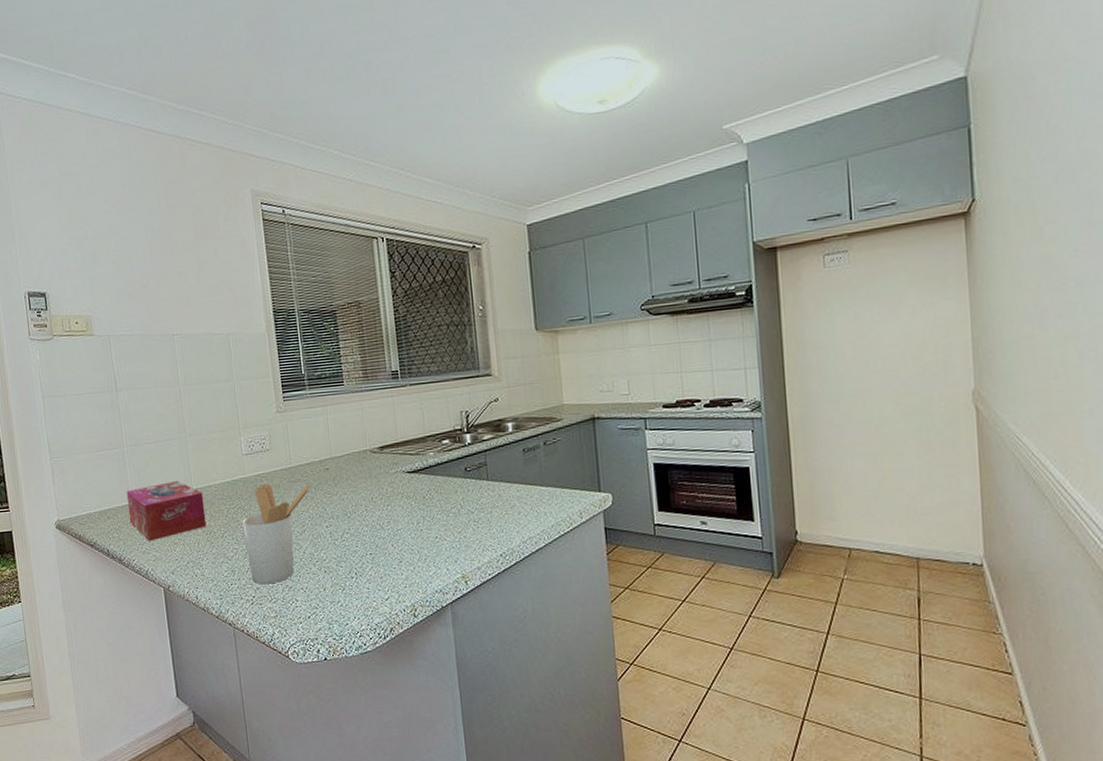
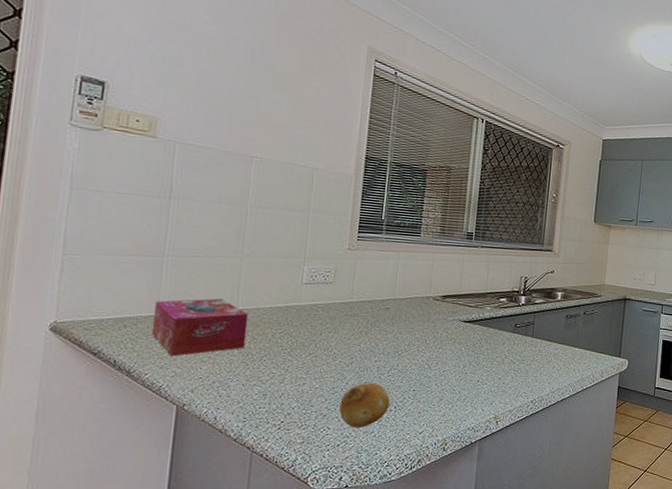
utensil holder: present [242,483,311,585] -> none [283,314,367,411]
fruit: none [301,549,350,598] -> present [339,382,390,428]

